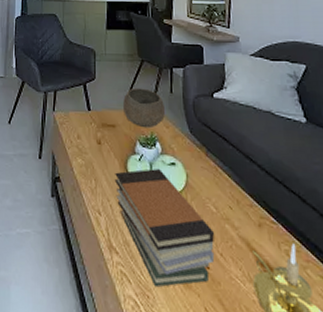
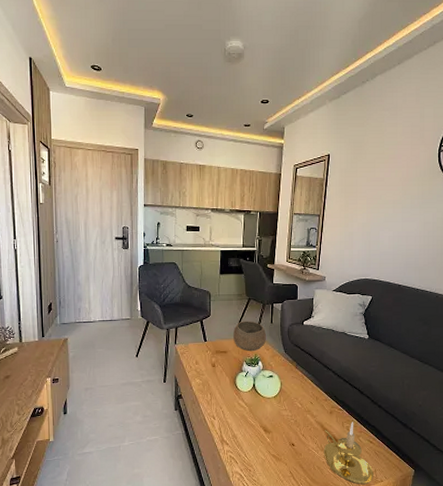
book stack: present [115,168,215,288] -> none [226,380,300,463]

